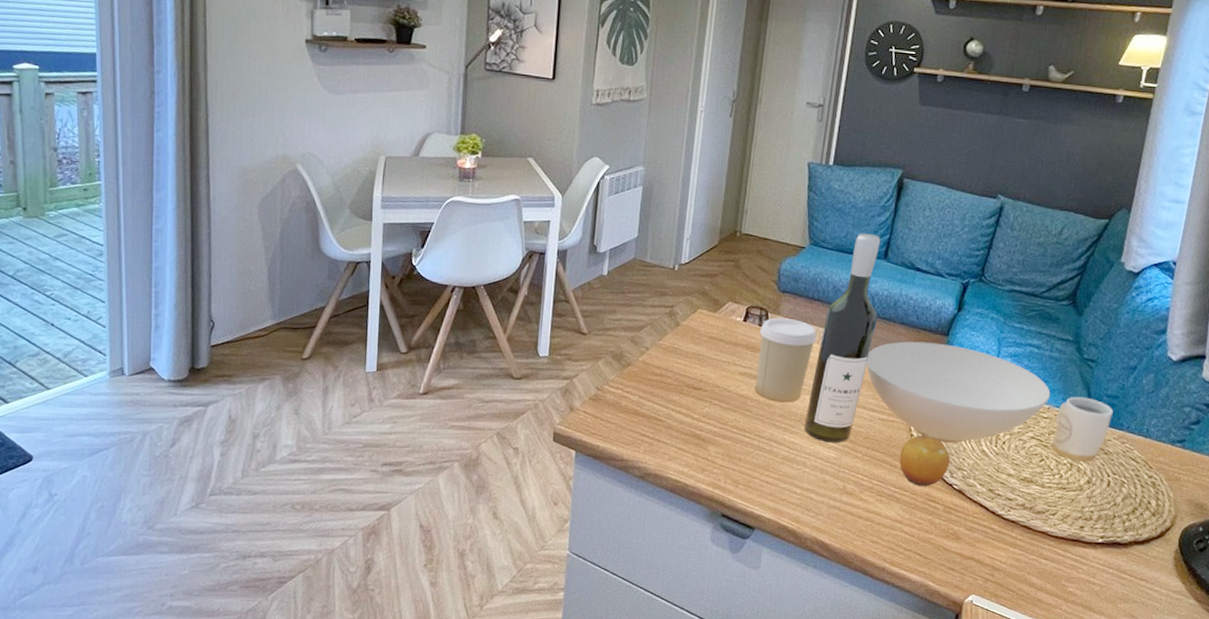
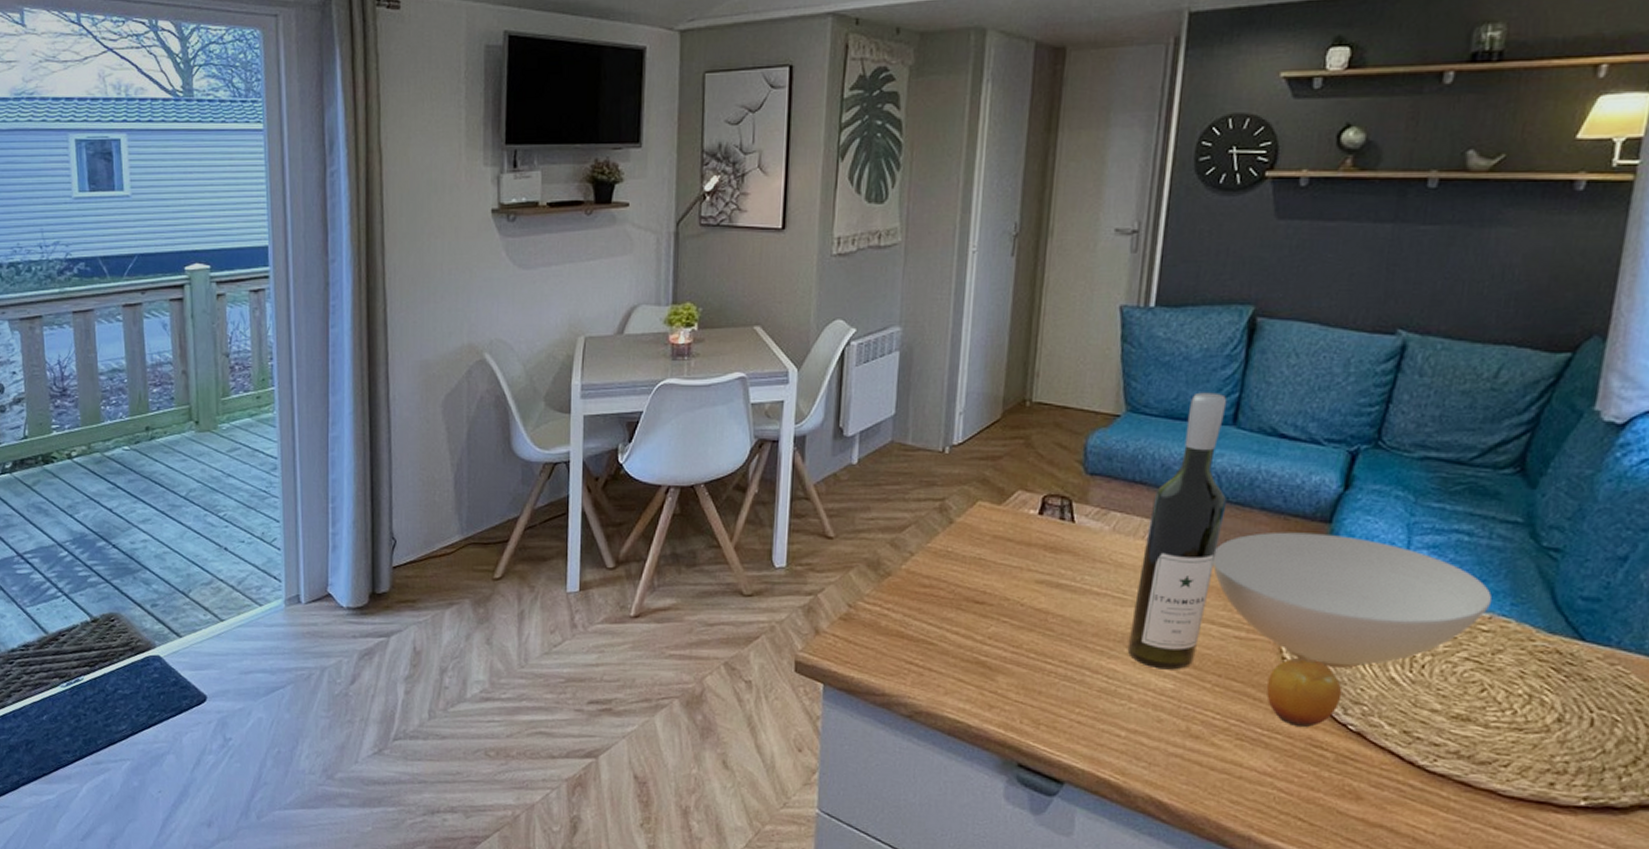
cup: present [754,318,817,403] -> none [1057,508,1142,618]
mug: present [1051,396,1114,463] -> none [1497,600,1594,693]

